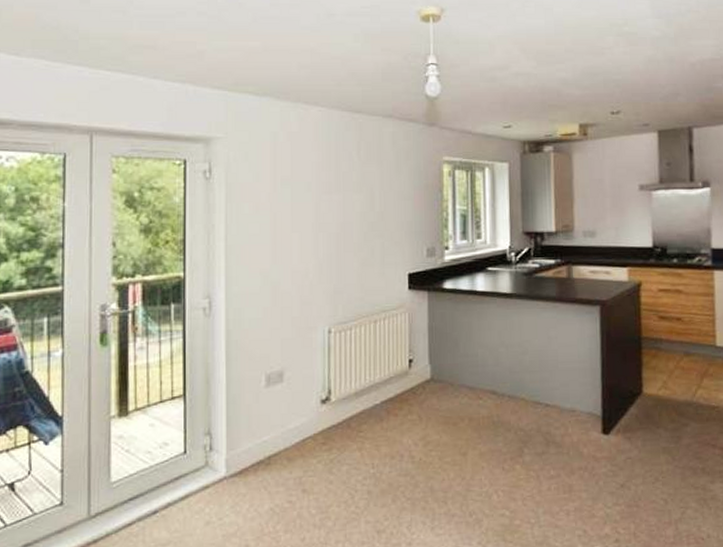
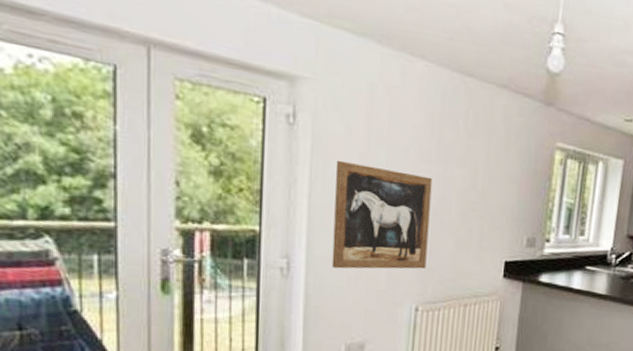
wall art: none [247,203,335,302] -> present [331,160,433,269]

